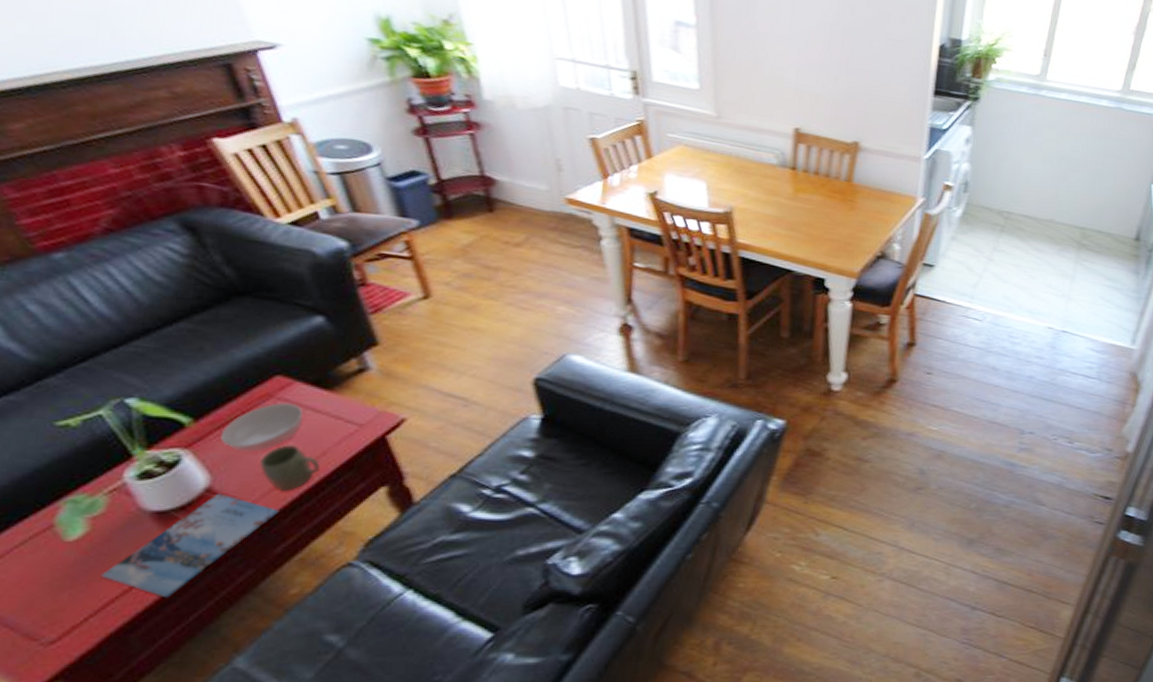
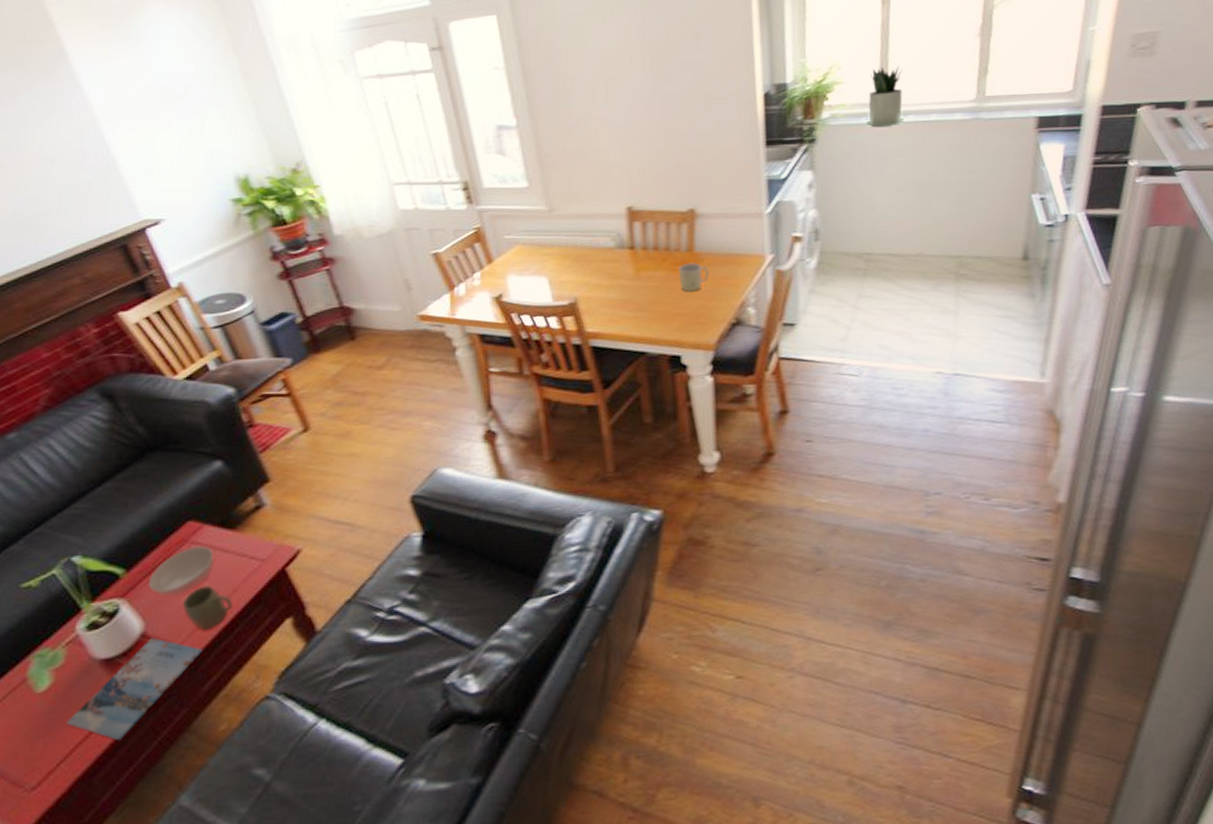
mug: none [834,192,864,220] -> present [679,262,710,292]
planter: none [1025,43,1065,100] -> present [866,66,905,127]

